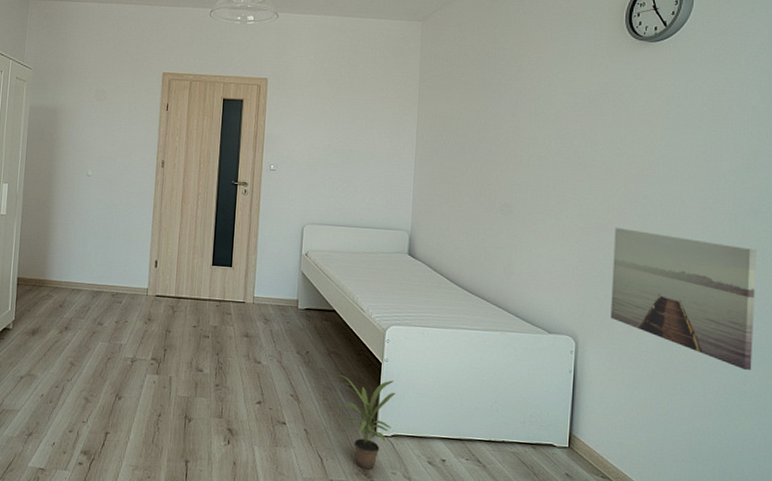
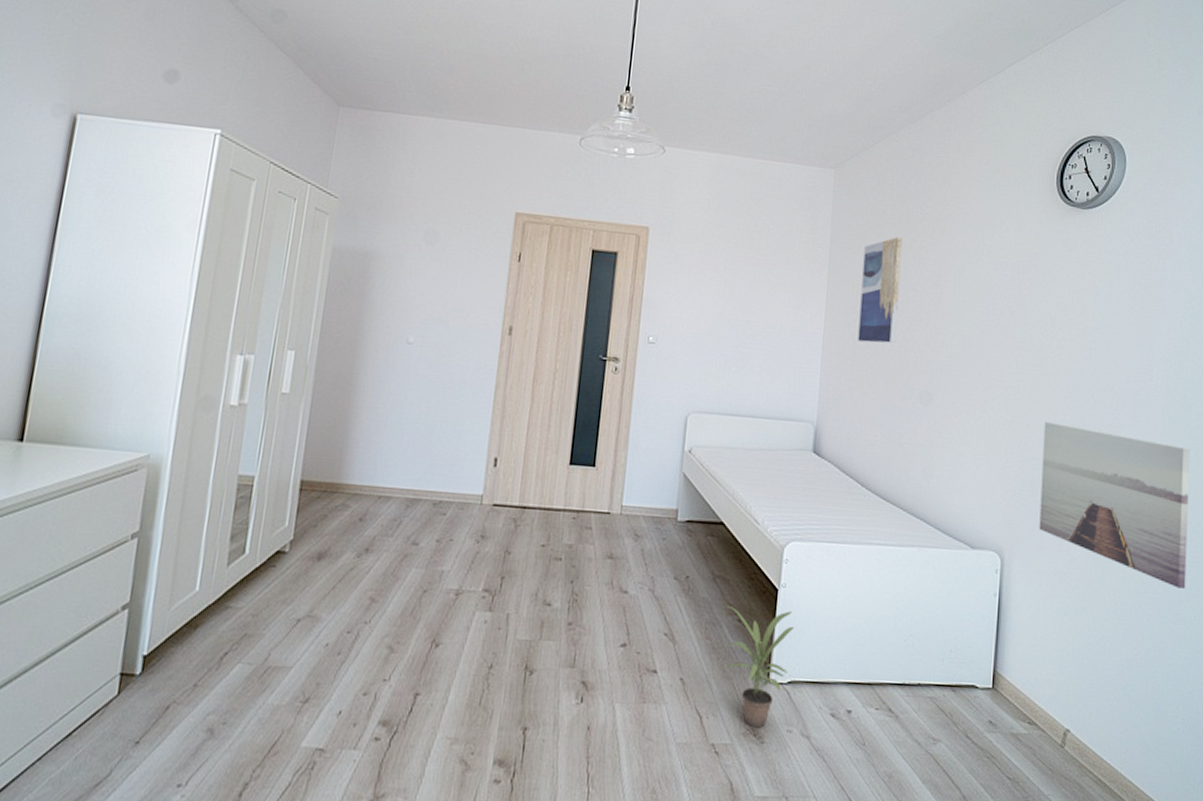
wall art: none [445,75,483,165] -> present [858,236,903,344]

